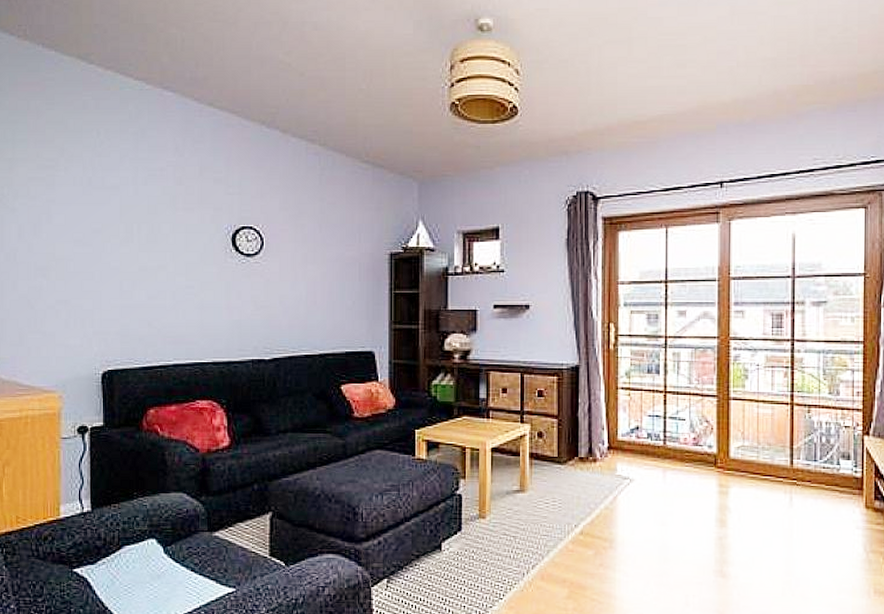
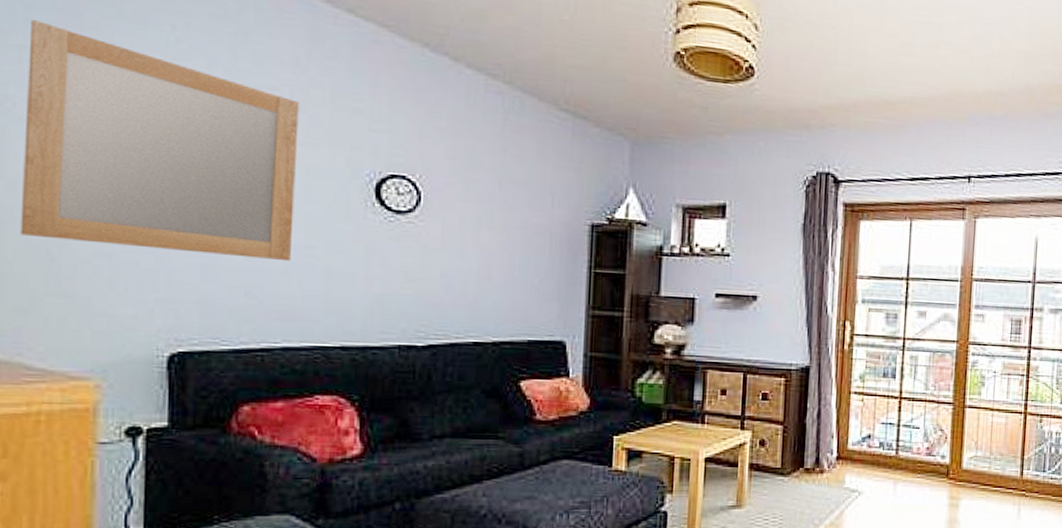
home mirror: none [13,140,179,299] -> present [20,20,300,262]

